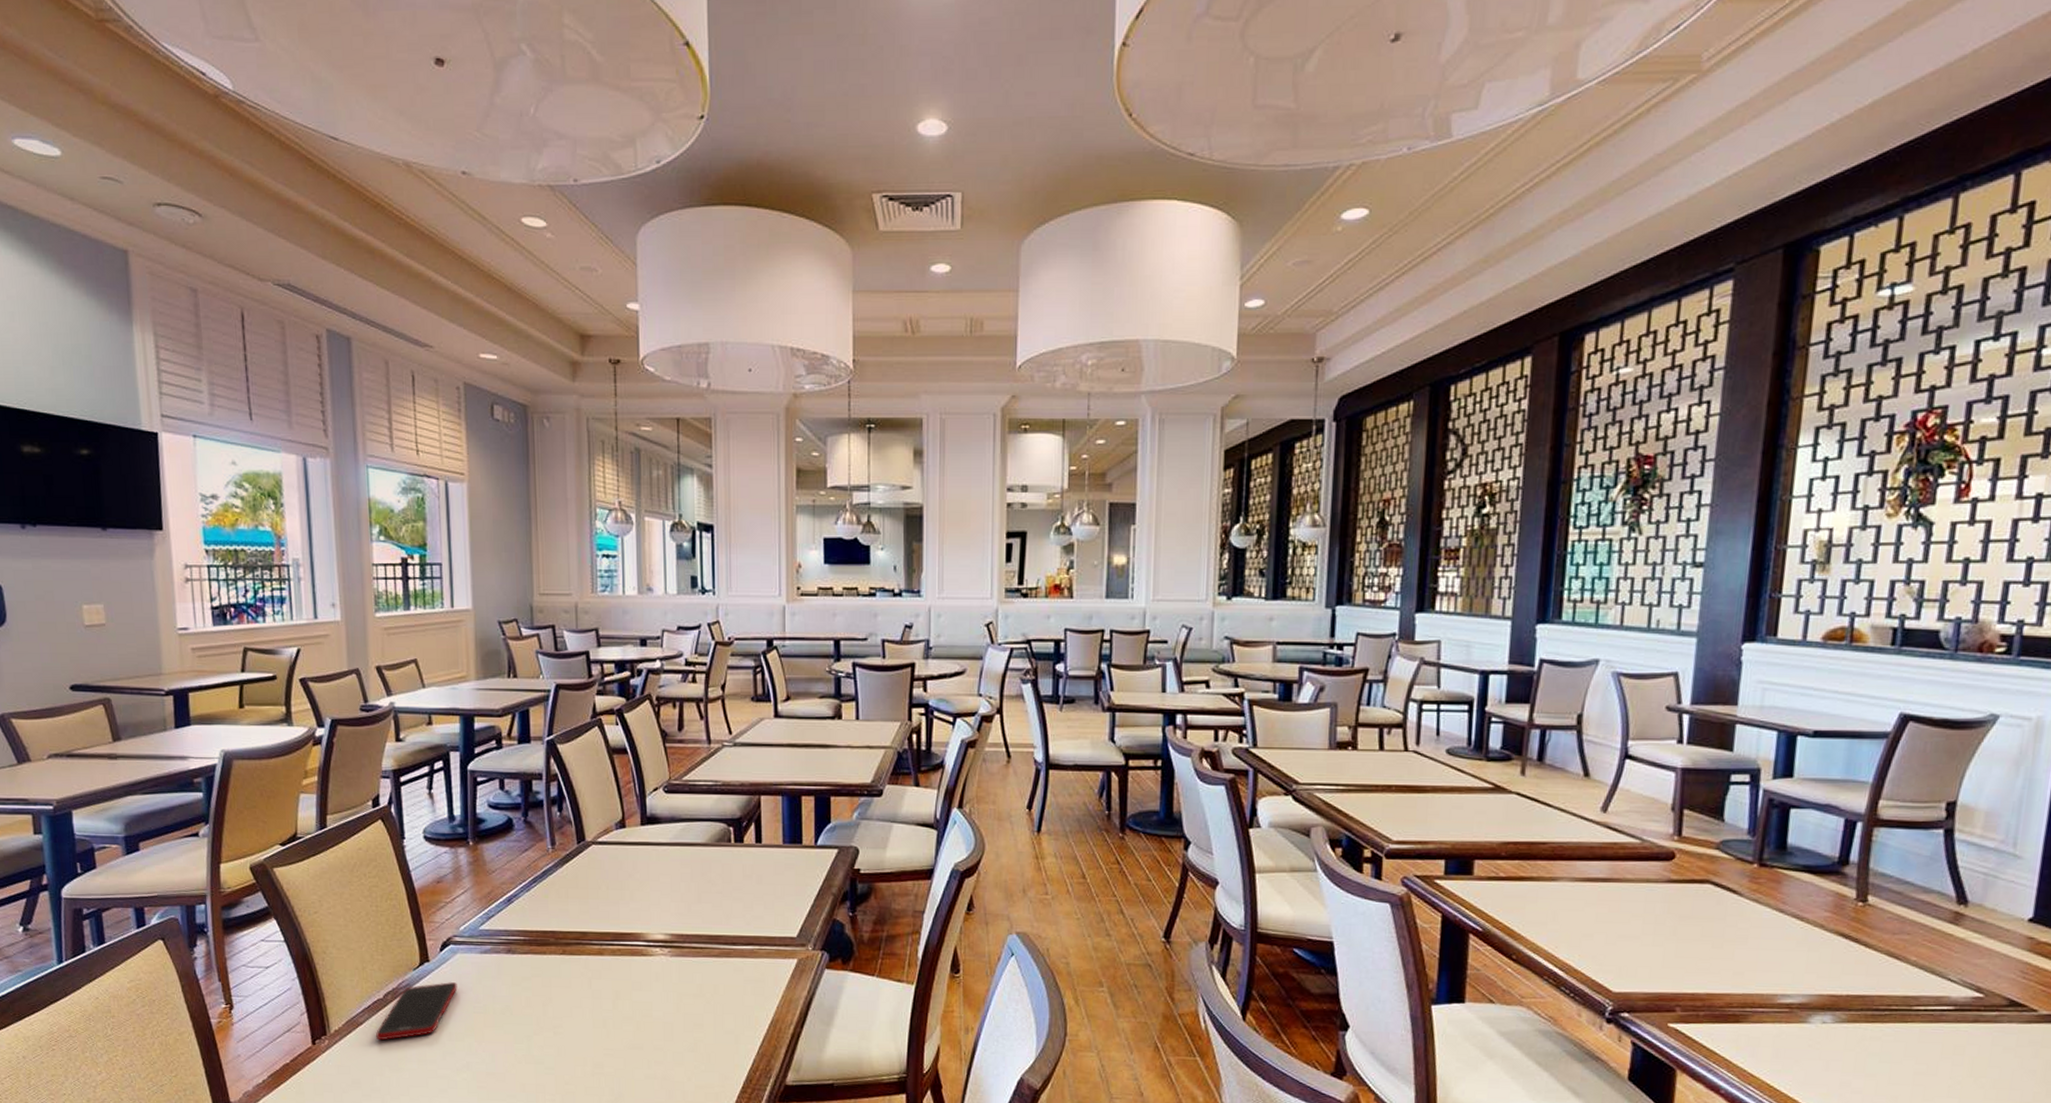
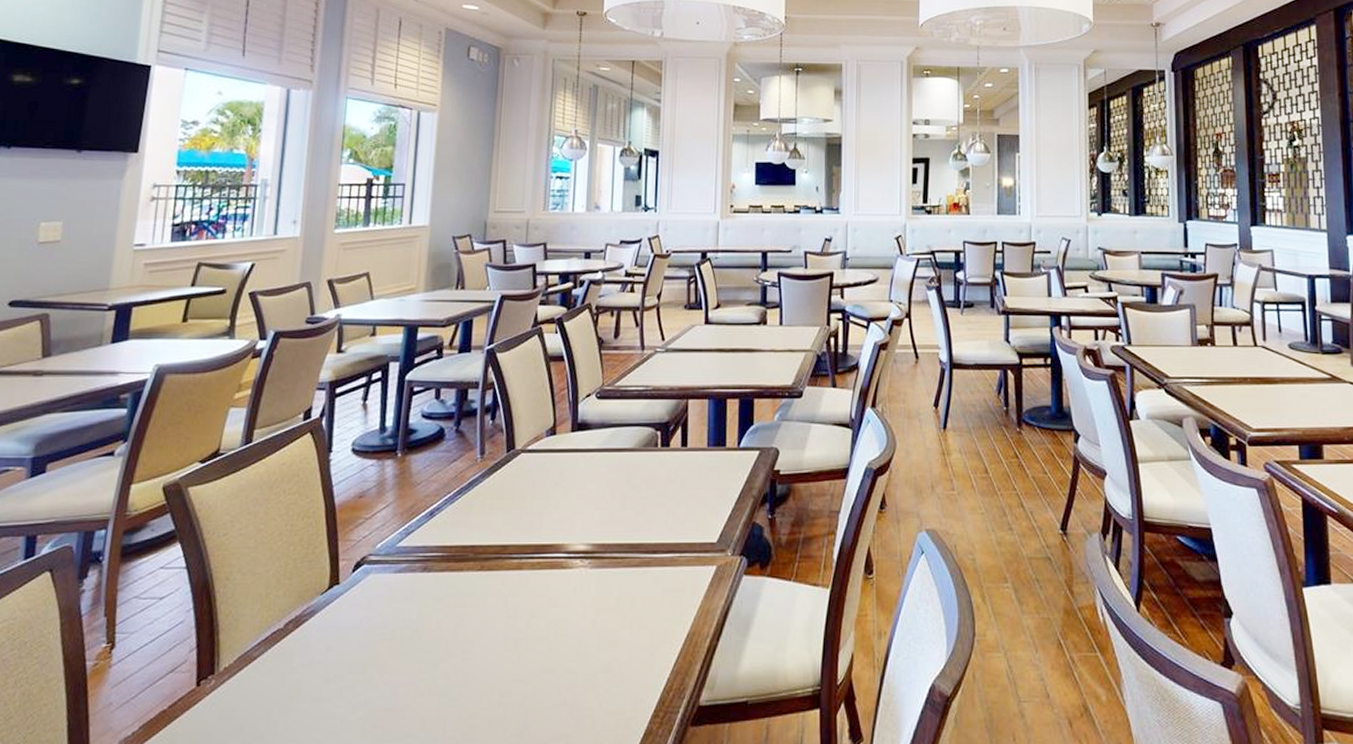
cell phone: present [376,982,458,1041] -> none [269,606,366,677]

